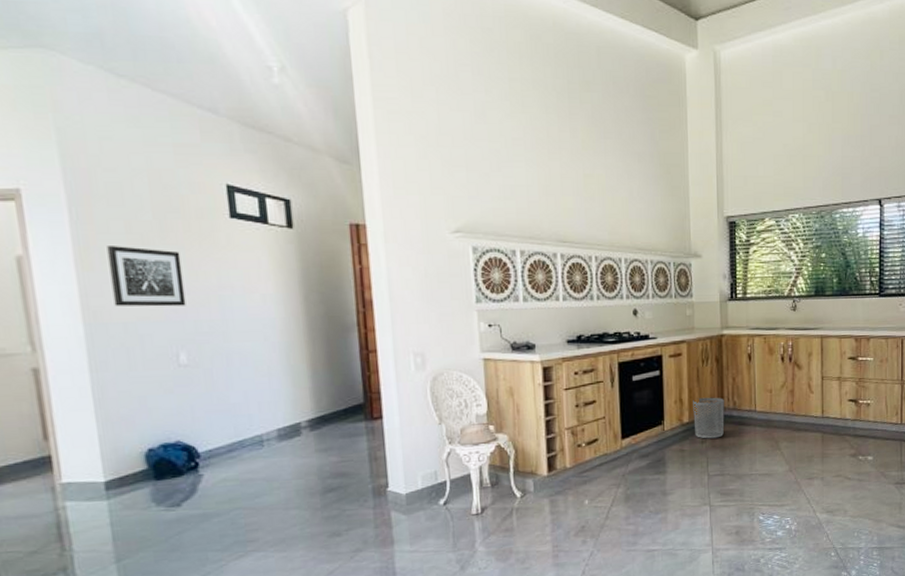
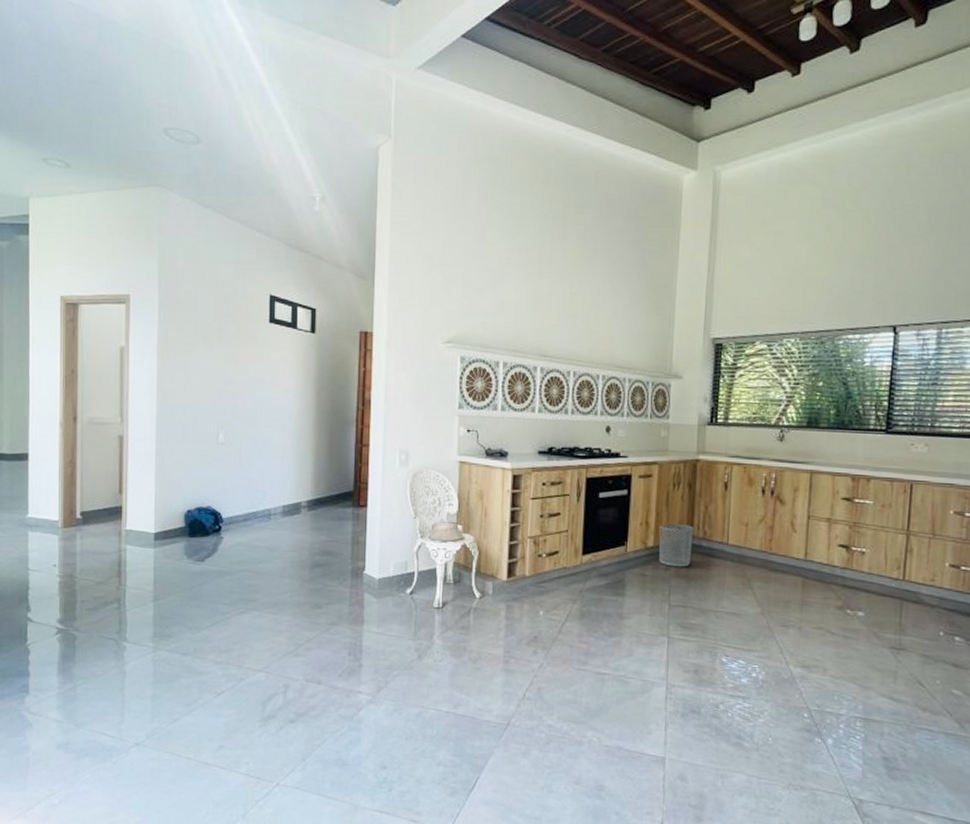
wall art: present [107,246,186,307] -> none [179,342,230,394]

